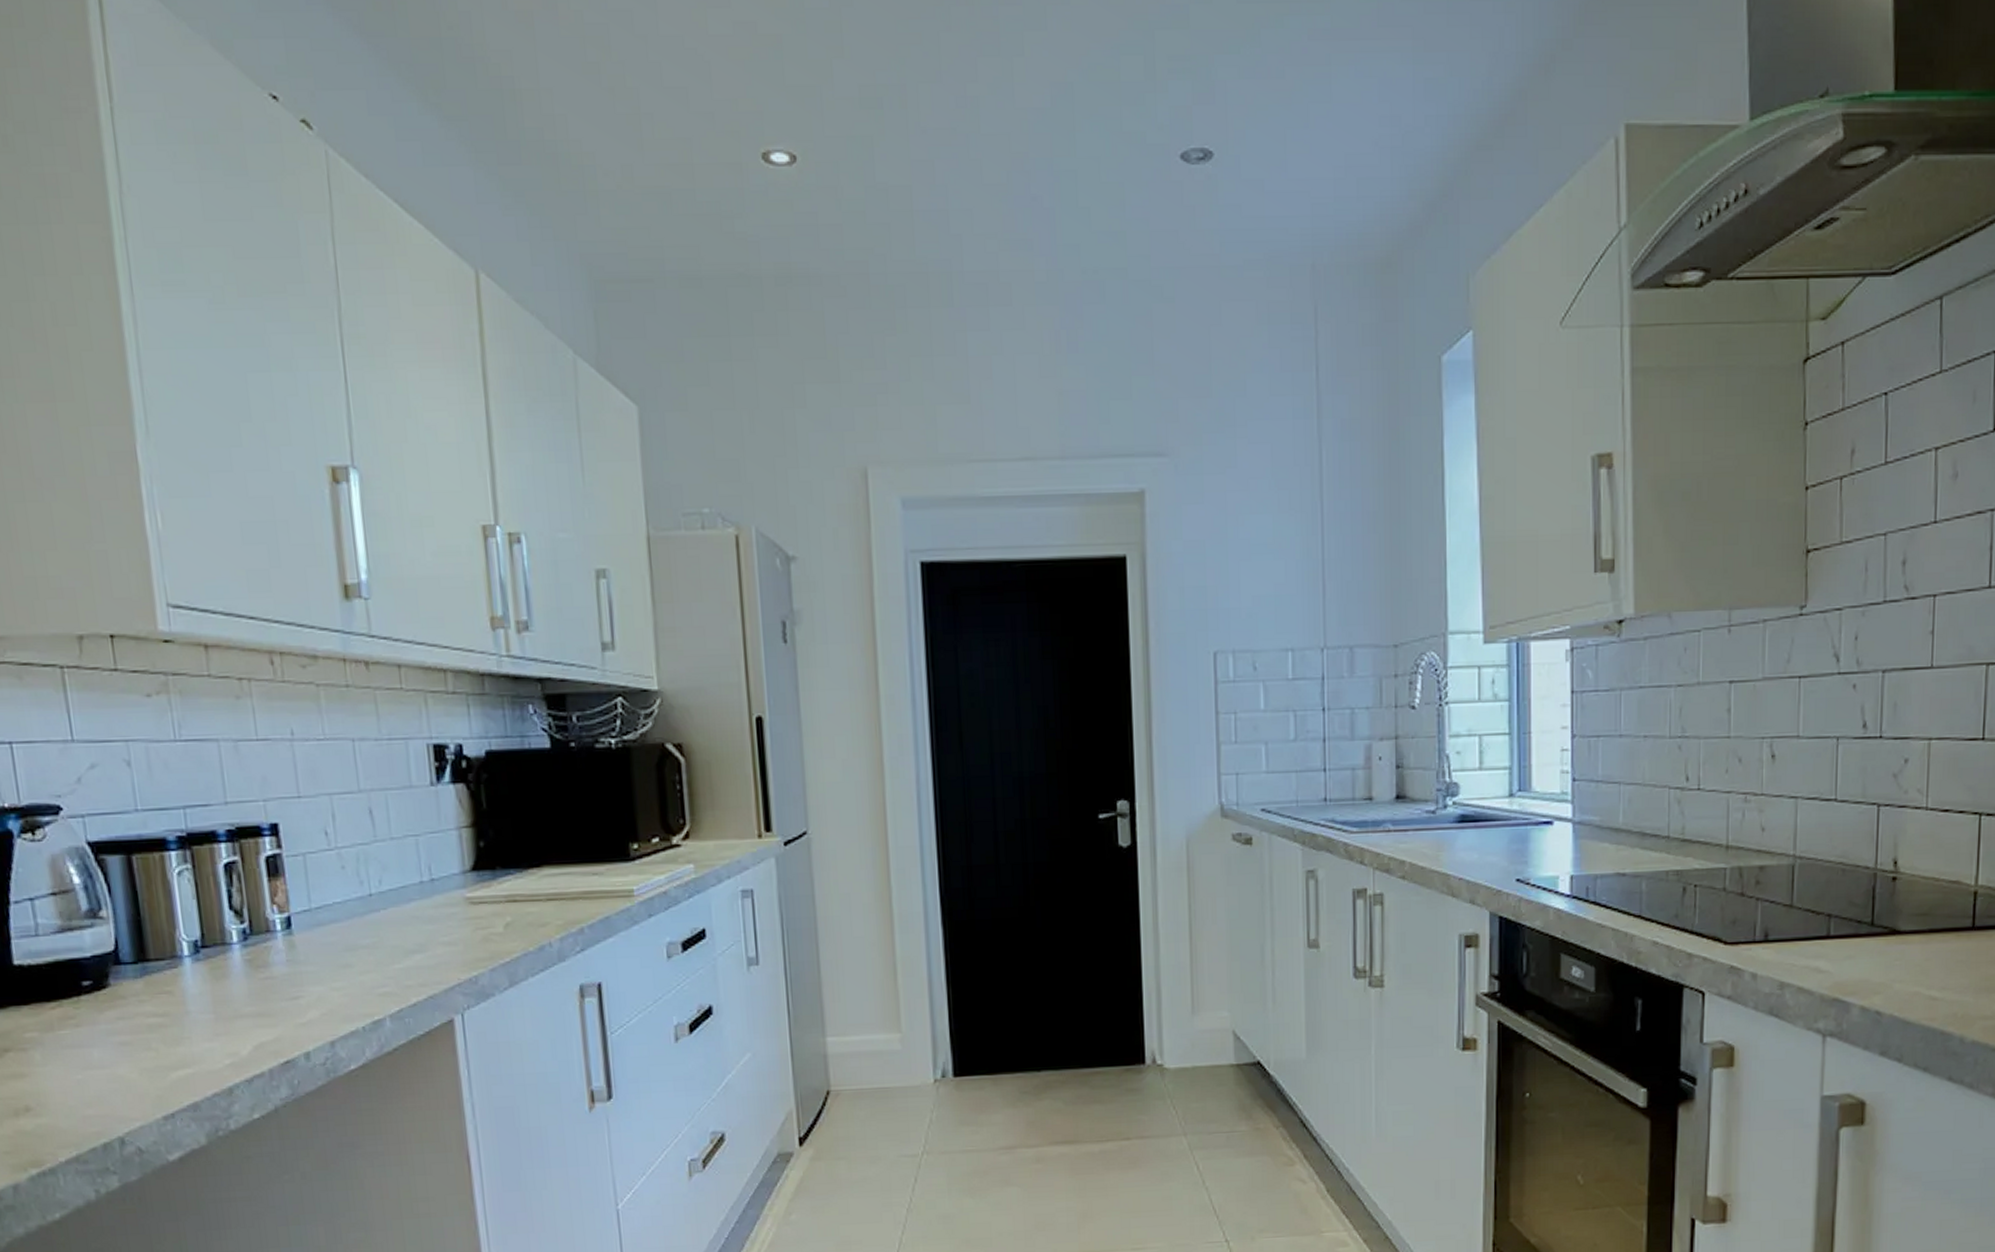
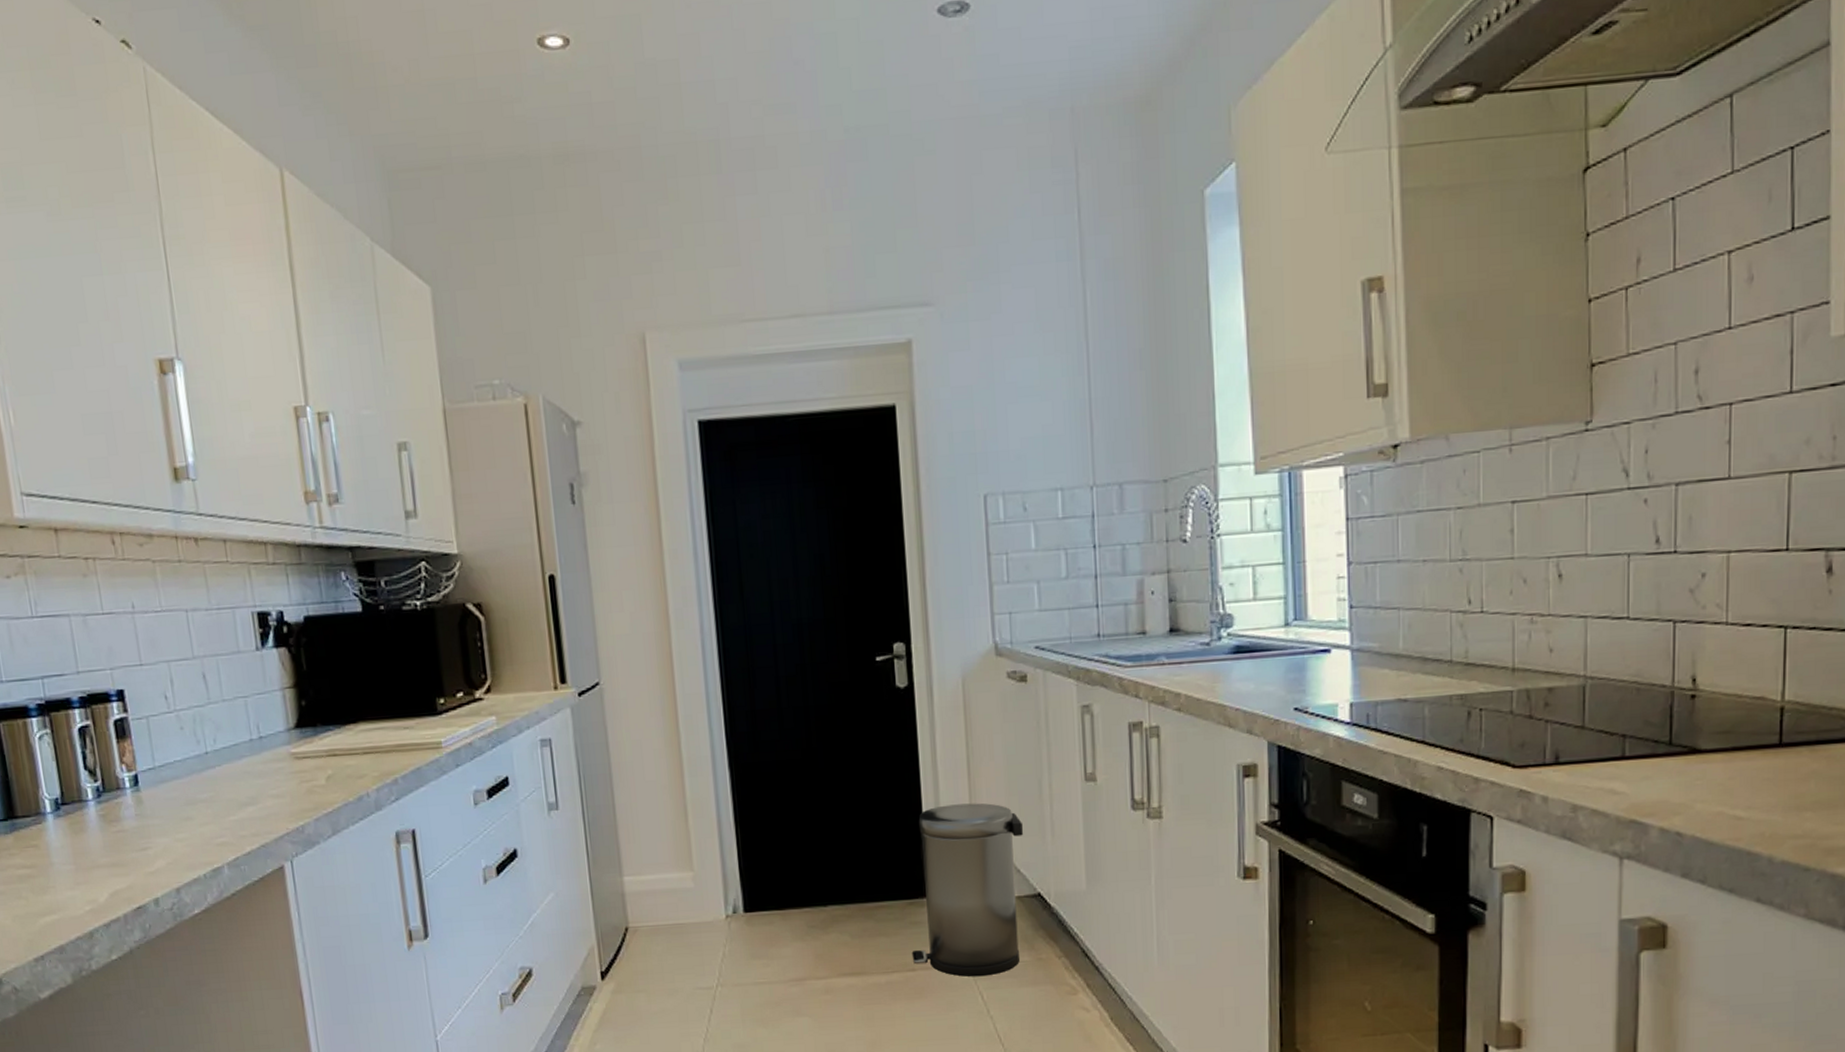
pedal bin: none [1127,967,1245,1147] -> present [911,803,1024,977]

